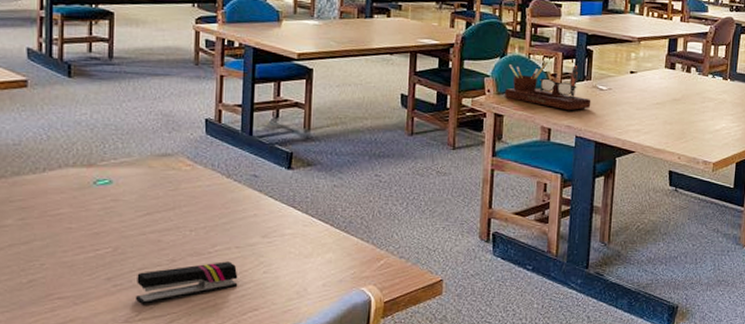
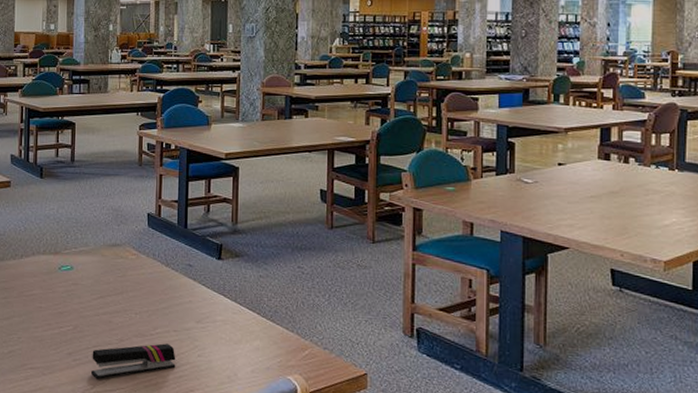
desk organizer: present [505,61,591,111] -> none [423,155,516,205]

